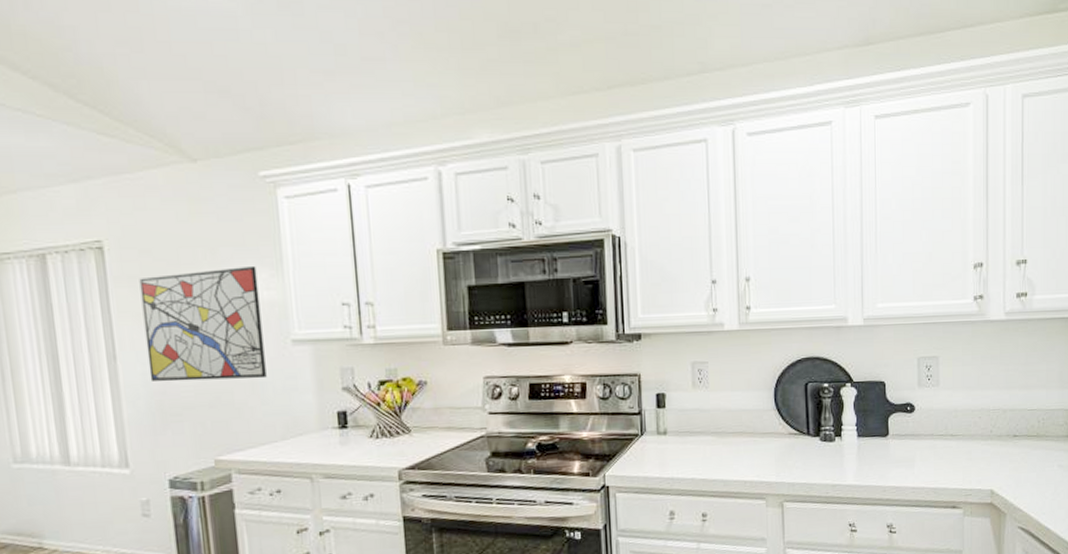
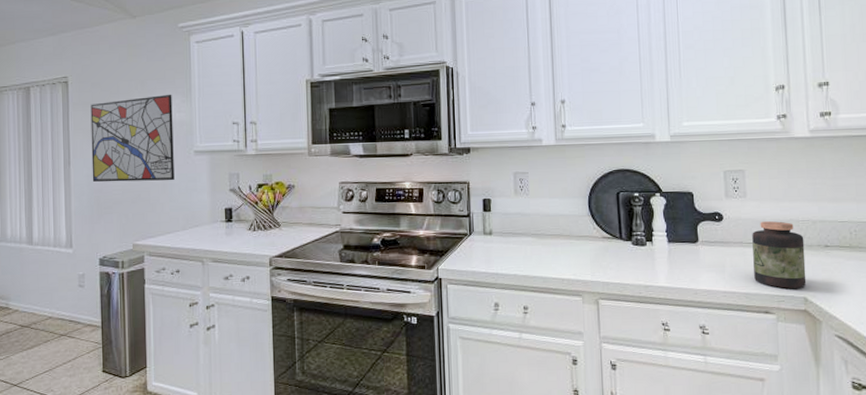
jar: none [943,411,994,482] -> present [752,221,807,288]

